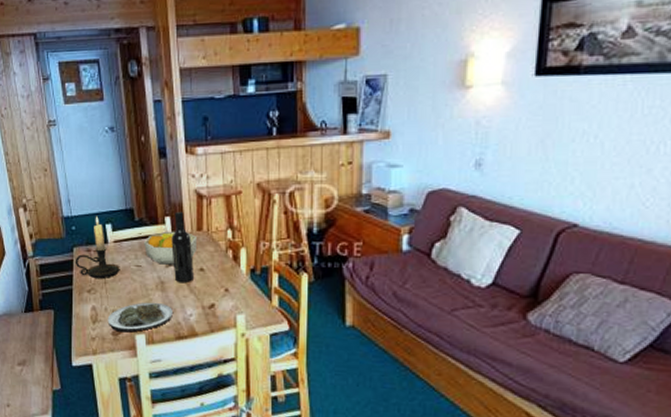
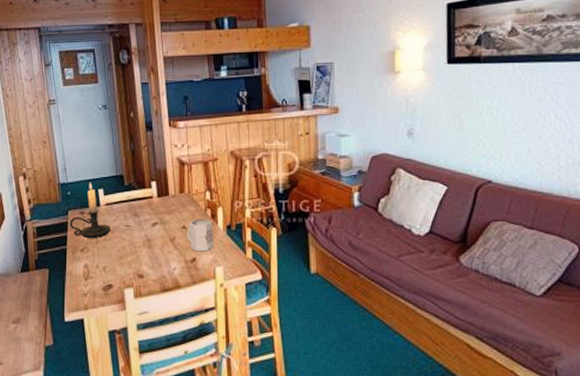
plate: present [107,302,173,333] -> none [98,258,158,287]
fruit bowl: present [144,231,196,265] -> none [133,194,179,224]
wine bottle: present [171,211,193,282] -> none [157,176,177,239]
mug: none [205,260,236,298] -> present [187,219,214,252]

